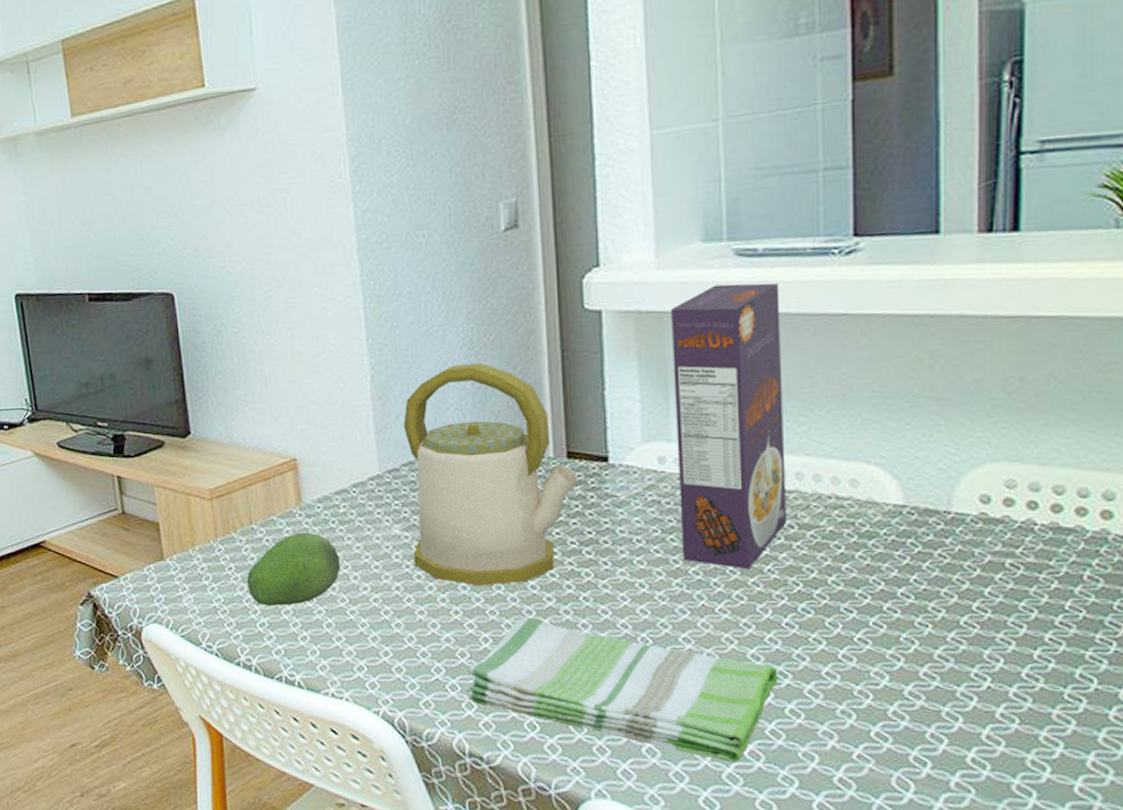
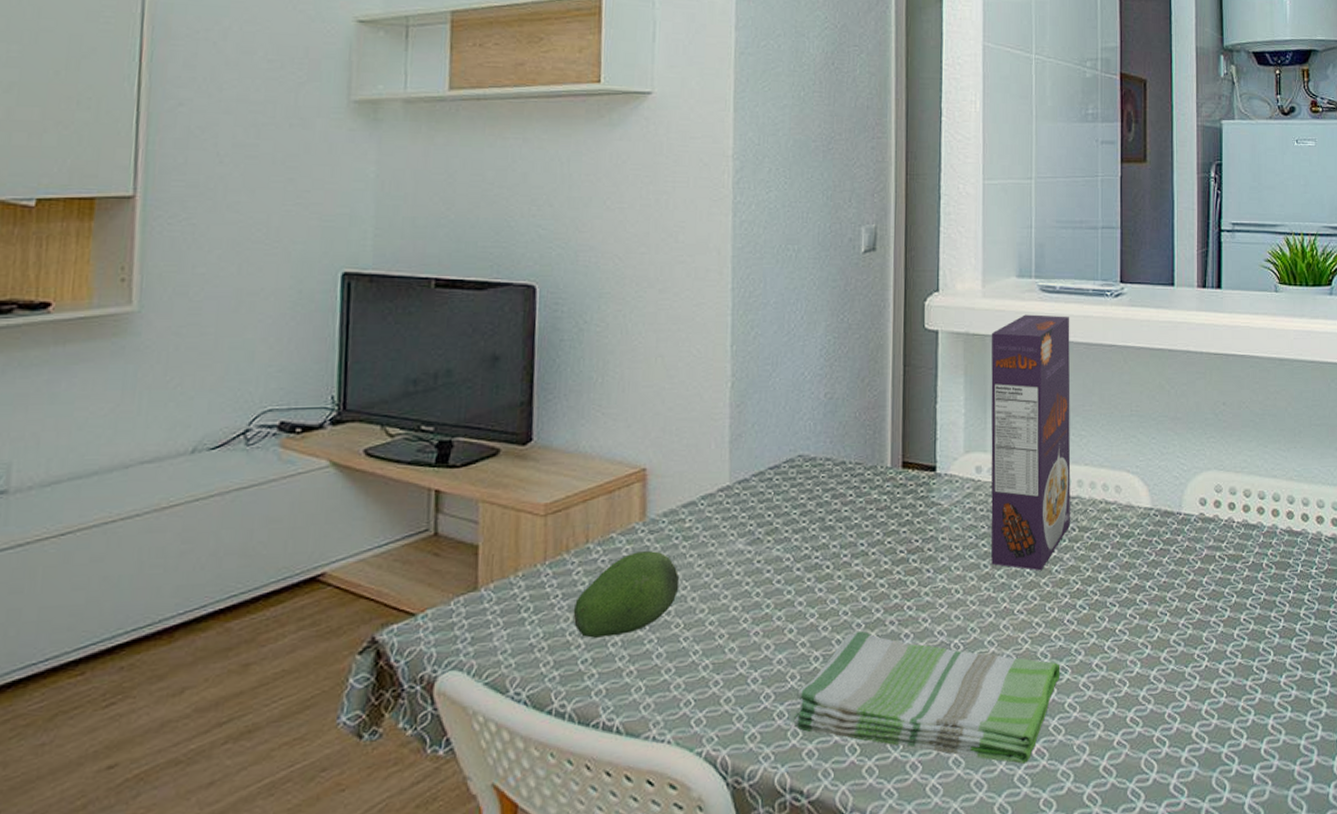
kettle: present [403,363,577,586] -> none [754,375,910,601]

